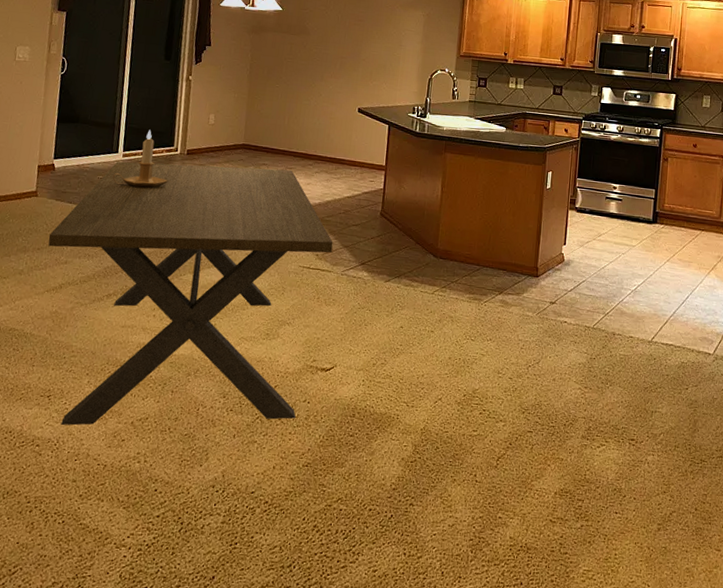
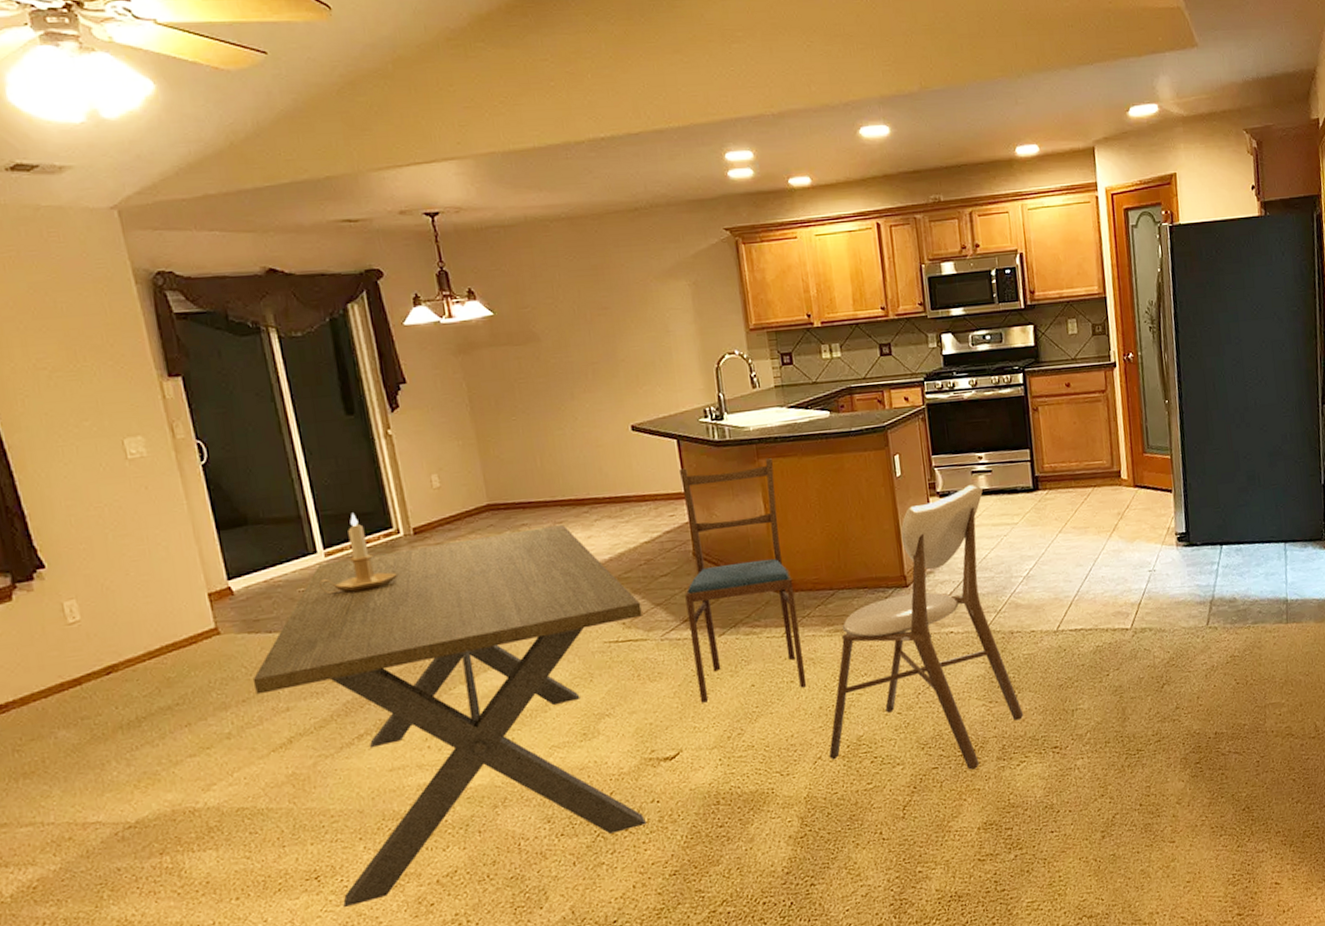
dining chair: none [359,147,455,339] -> present [678,458,807,703]
dining chair: none [447,207,612,441] -> present [829,485,1024,770]

